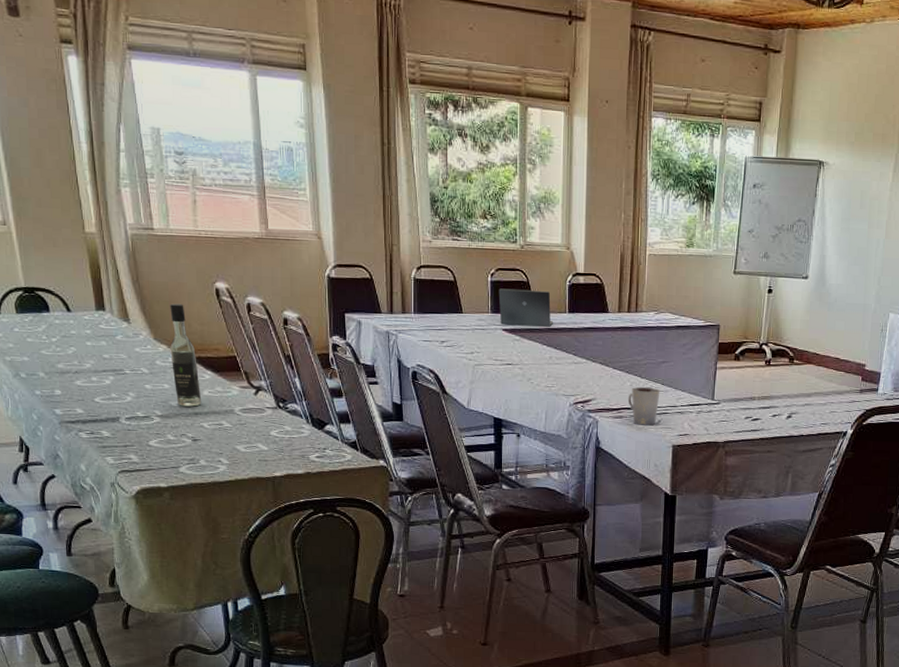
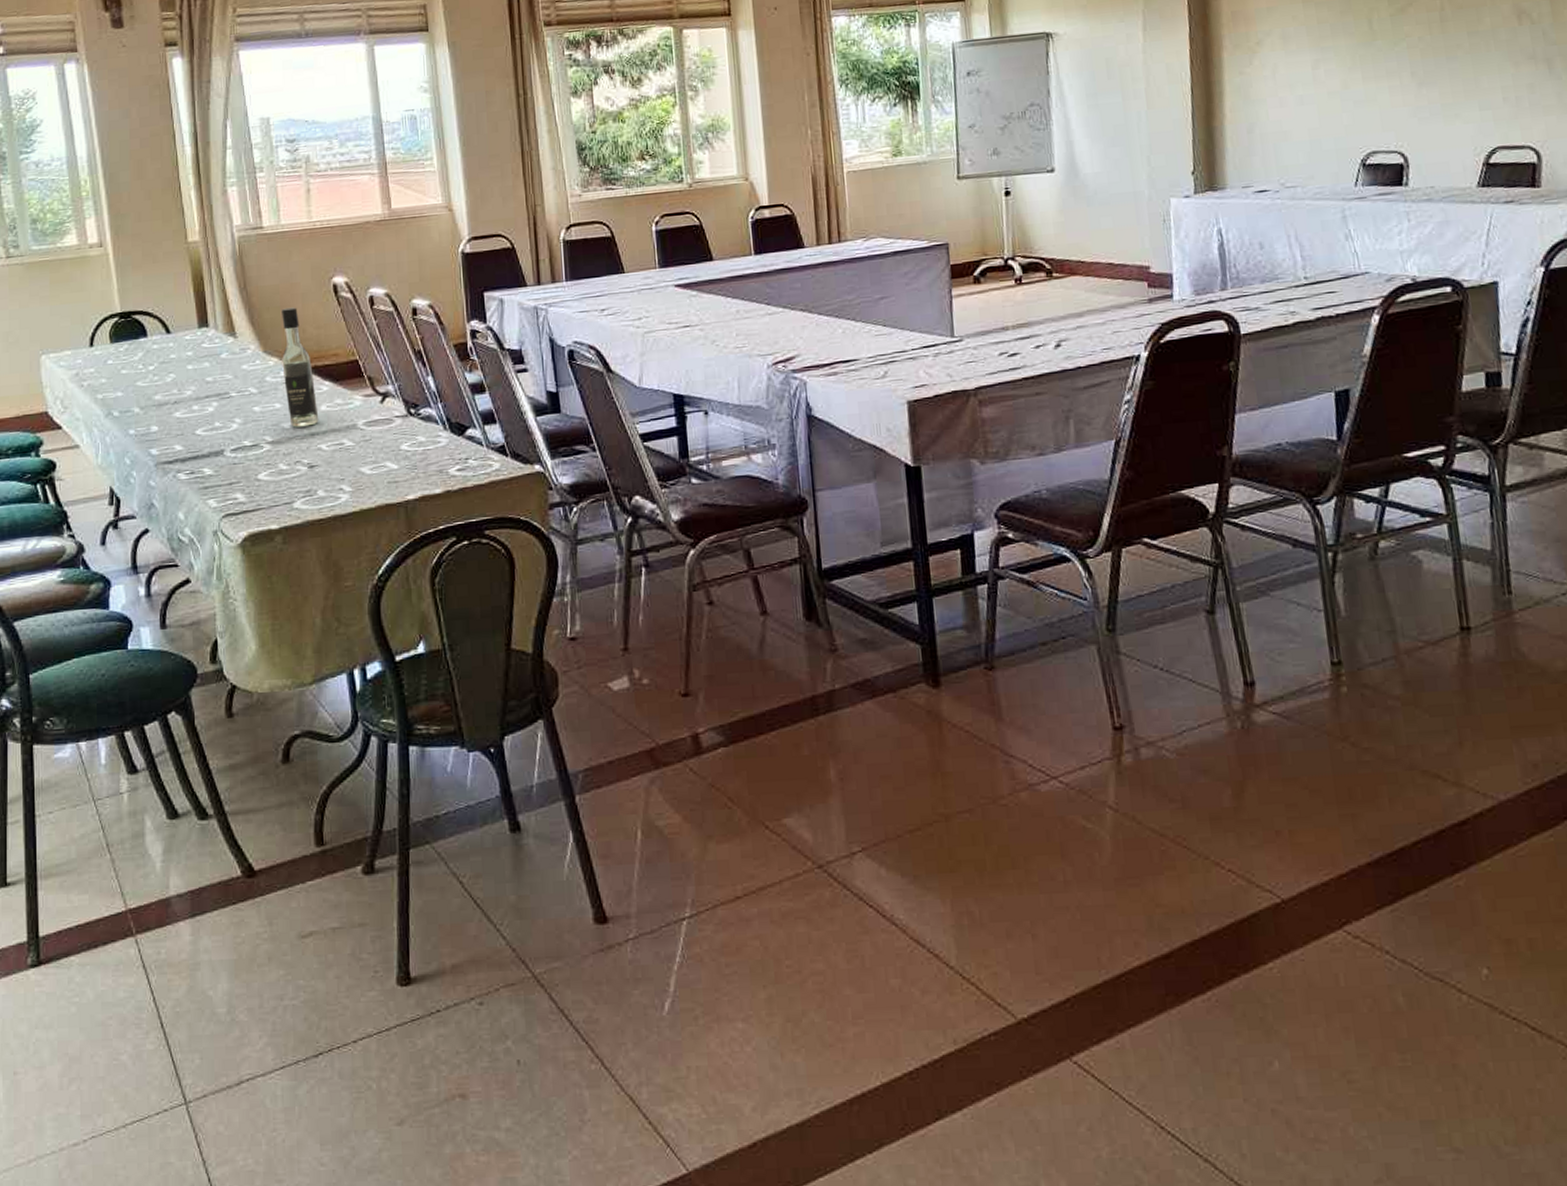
laptop: present [498,288,553,327] -> none [666,233,736,280]
cup: present [628,387,660,426] -> none [841,331,883,381]

